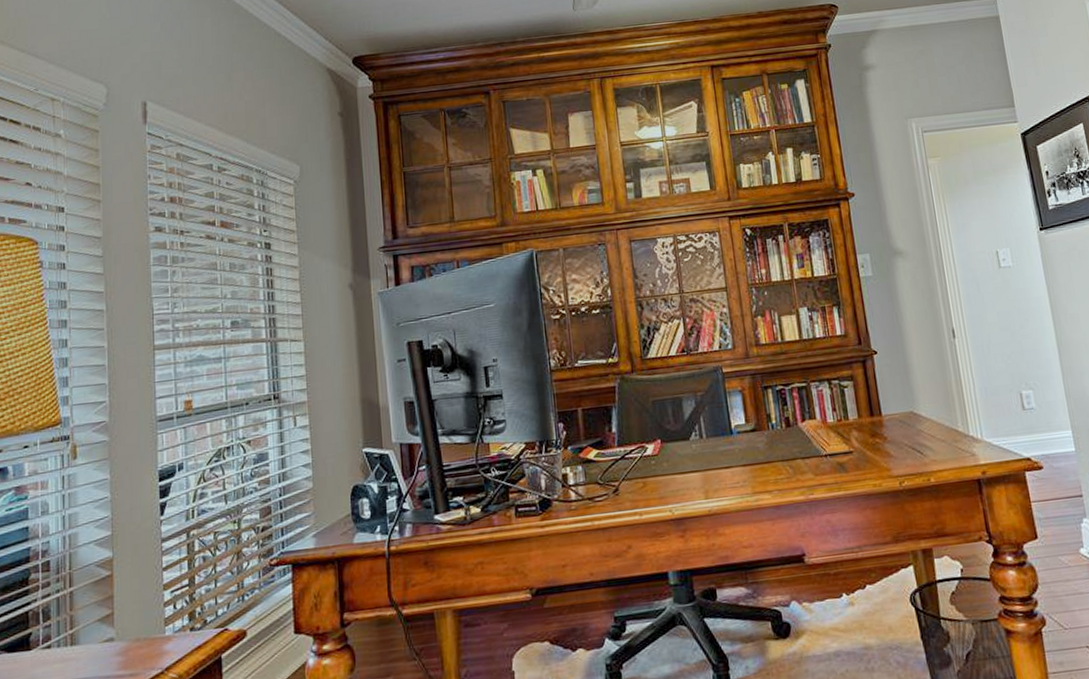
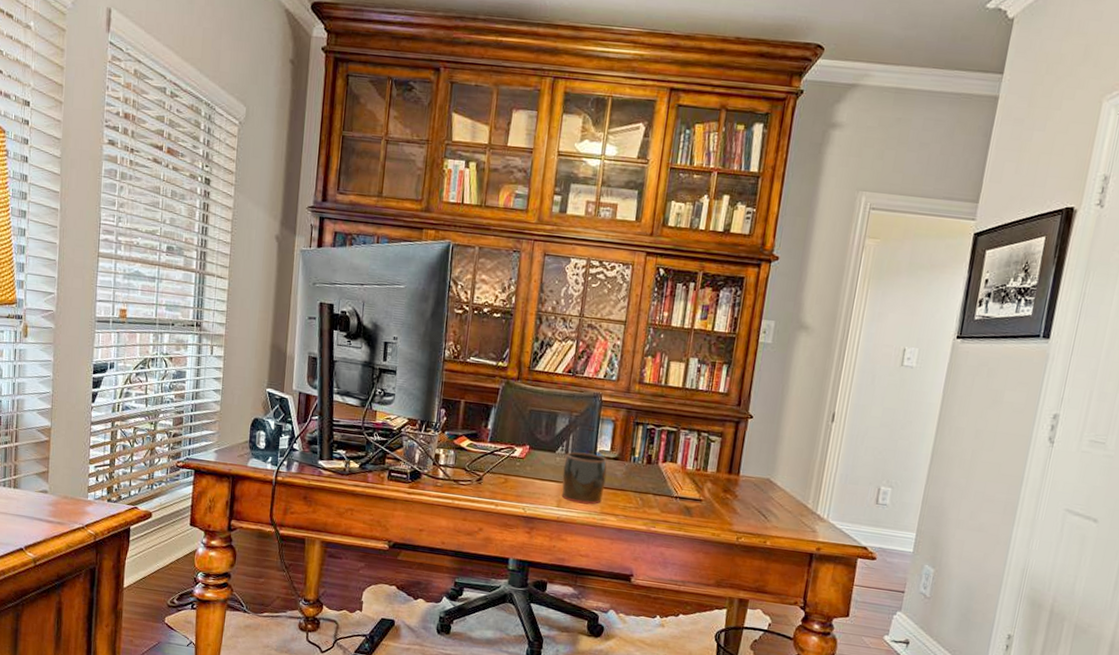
mug: none [701,431,751,490] -> present [561,452,608,505]

